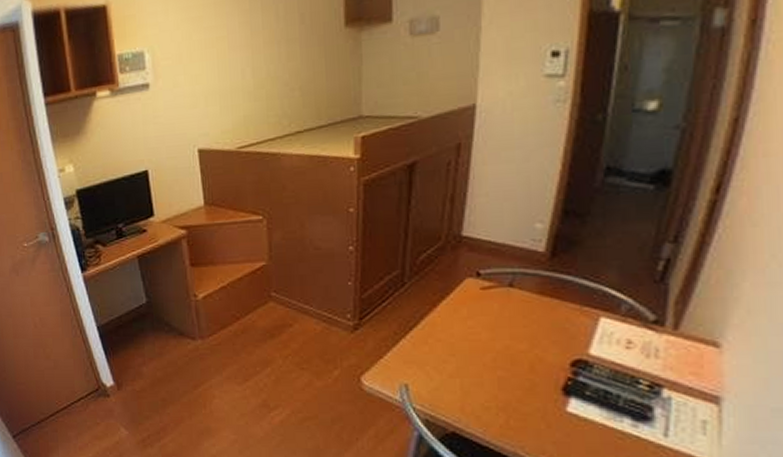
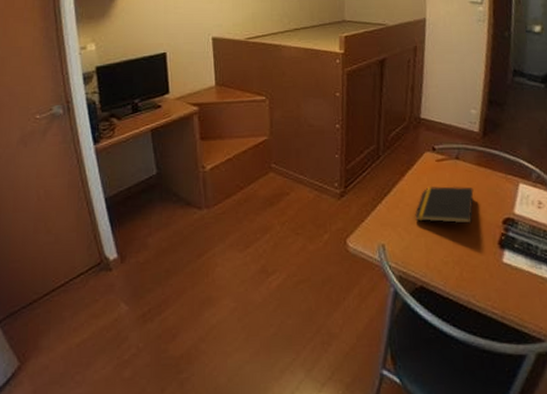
notepad: none [448,318,532,364] -> present [415,185,474,224]

